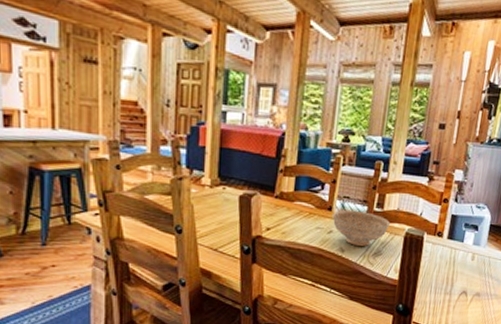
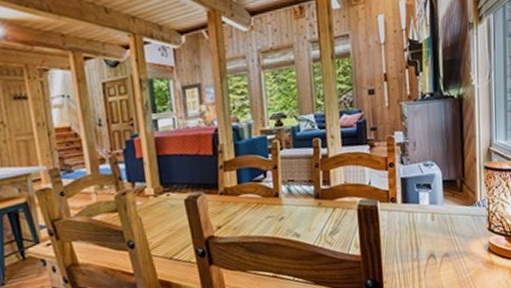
decorative bowl: present [332,210,390,246] -> none [280,191,340,228]

